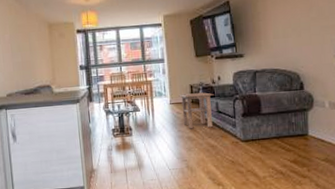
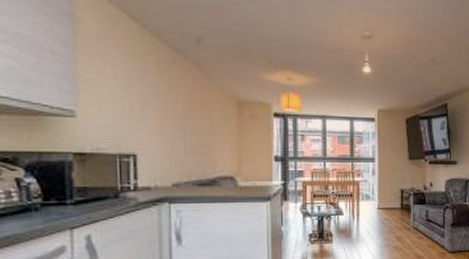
side table: present [179,92,214,129] -> none [388,198,425,238]

